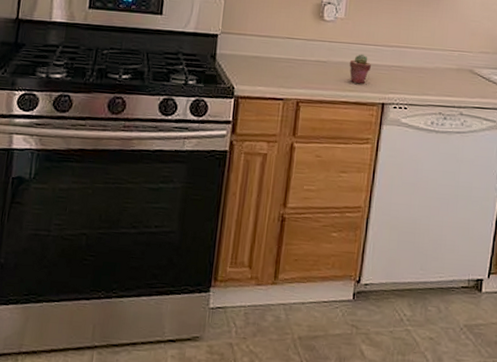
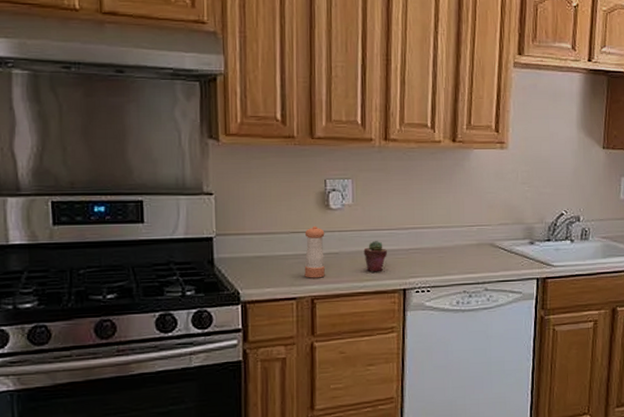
pepper shaker: none [293,34,317,83] -> present [304,225,325,278]

